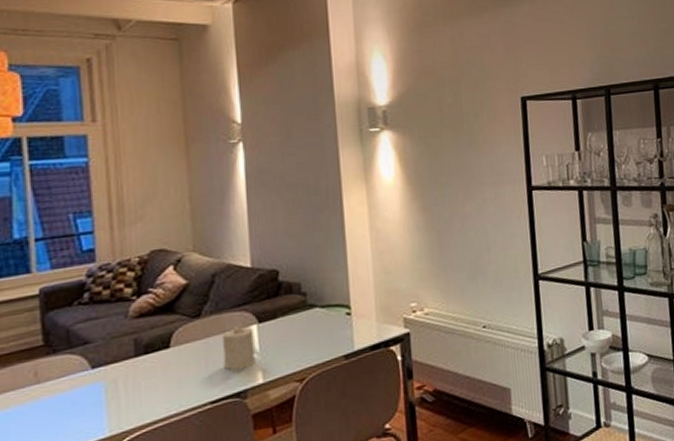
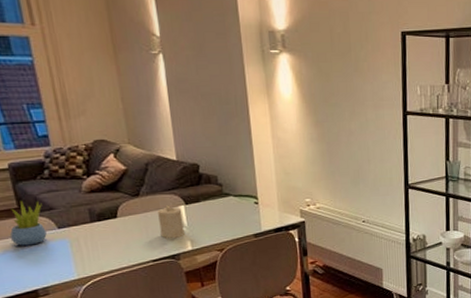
succulent plant: none [27,333,76,397] -> present [9,200,47,246]

